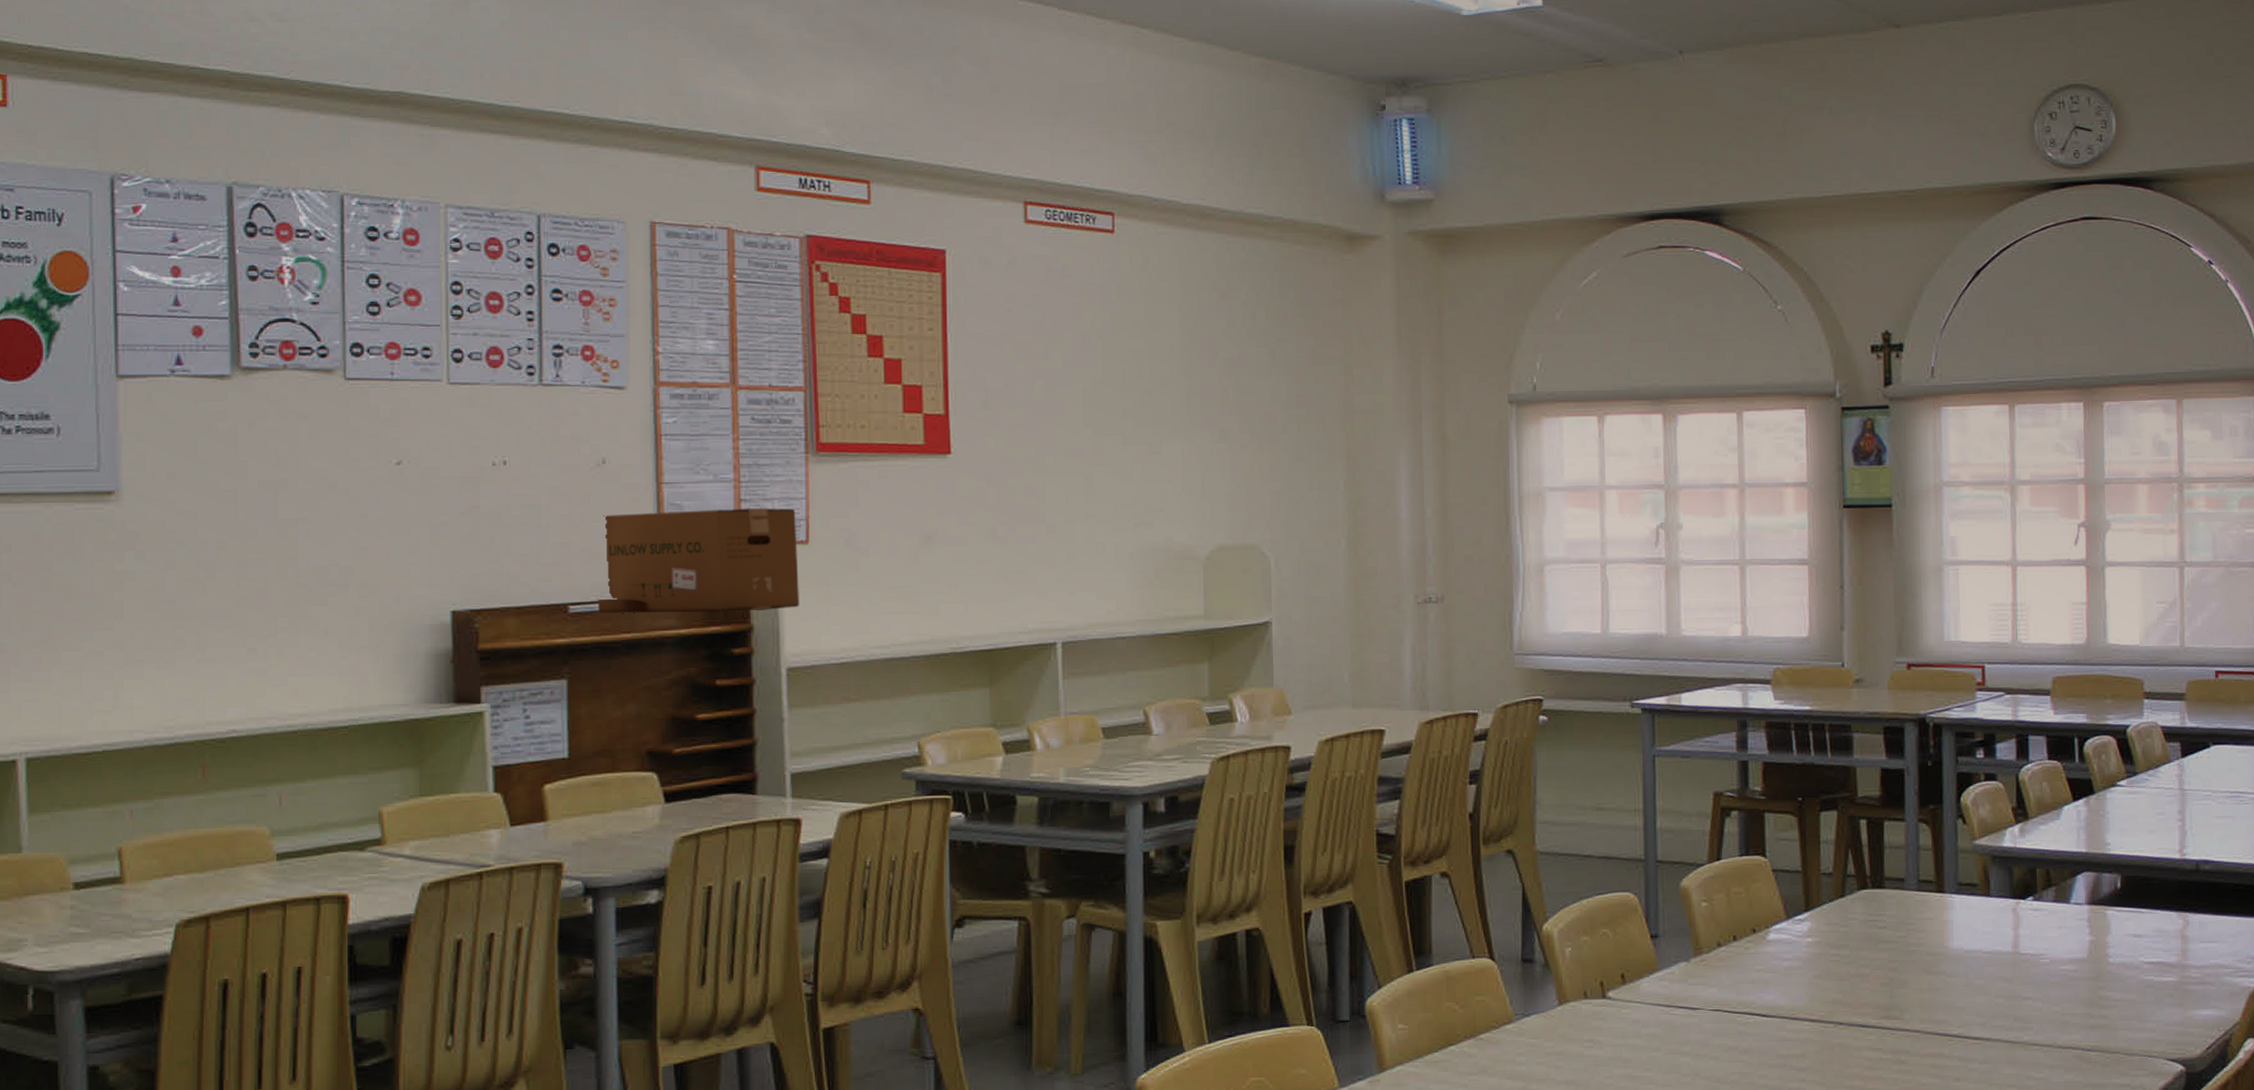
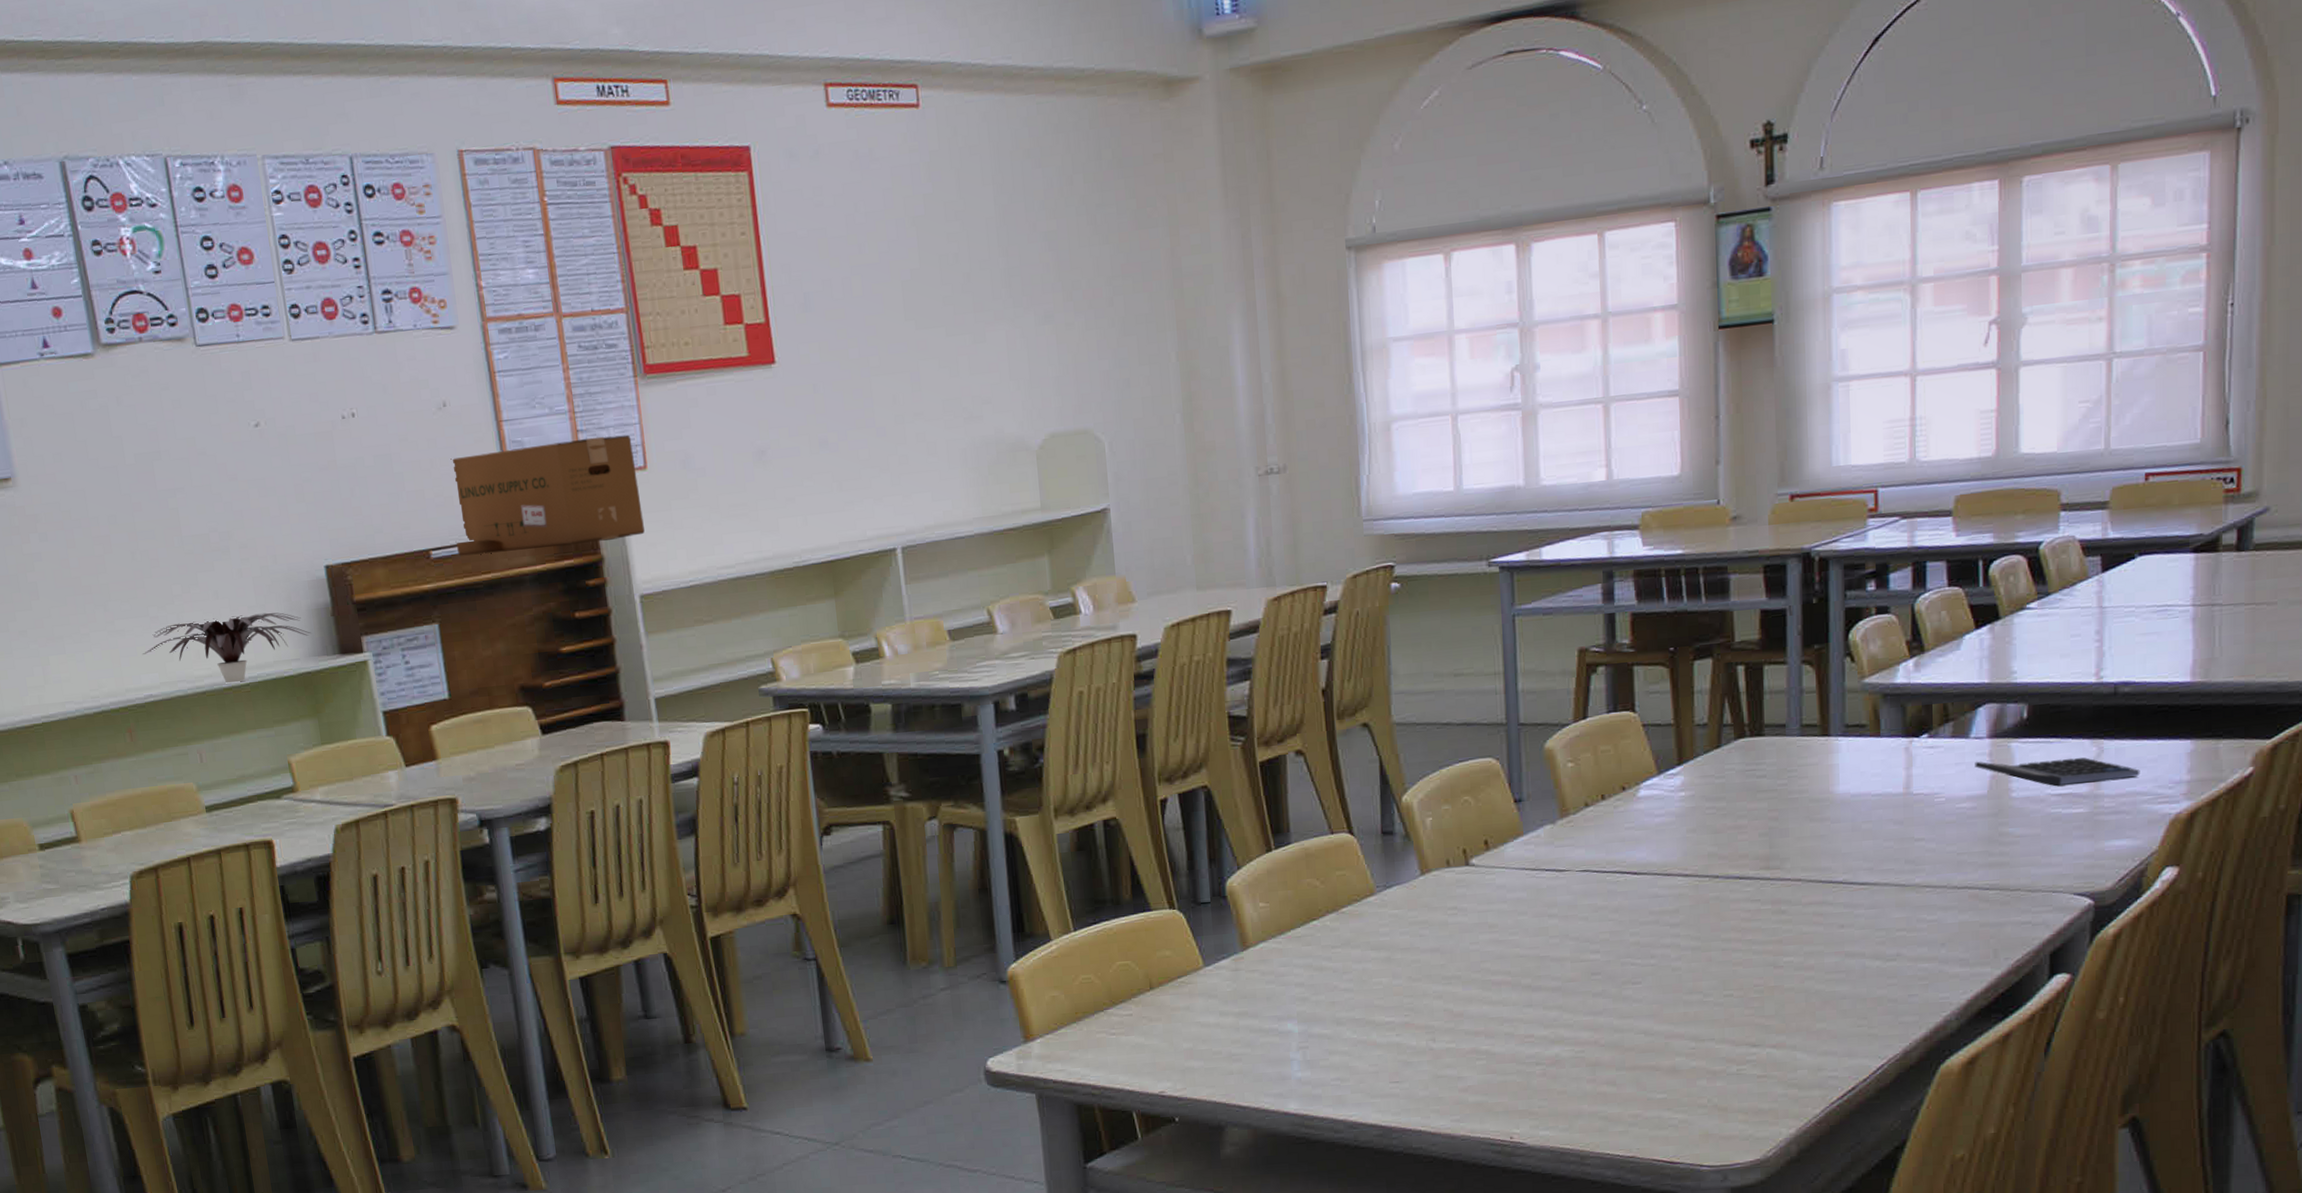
plant: none [232,654,426,724] -> present [143,612,311,684]
calculator: none [2075,926,2222,954] -> present [1975,757,2140,786]

